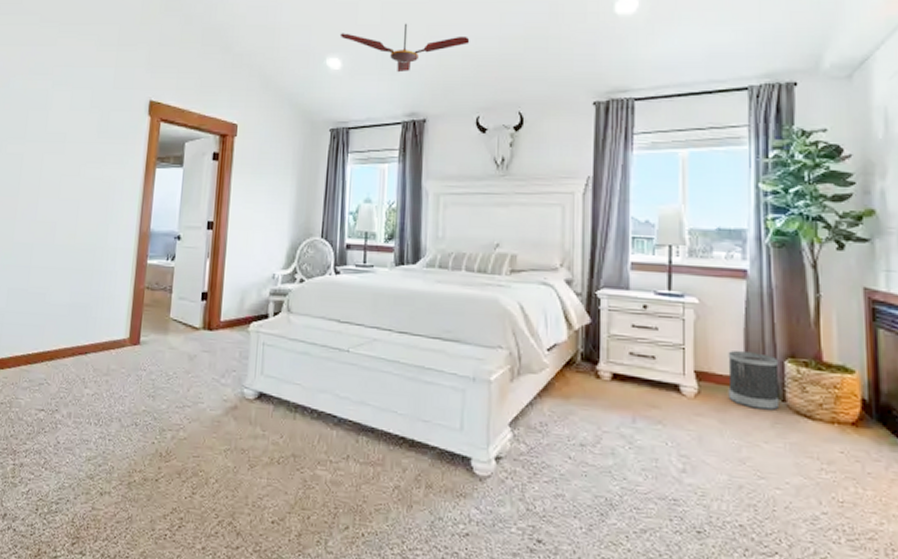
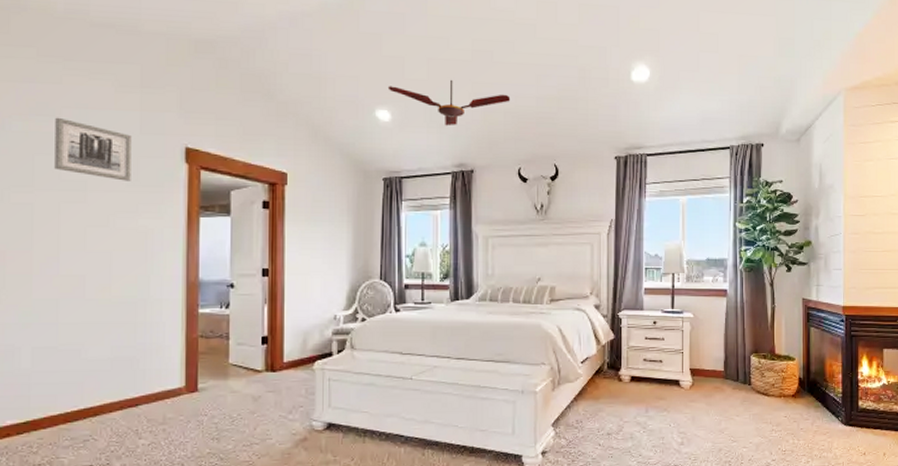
wall art: none [43,75,106,133] -> present [54,117,132,181]
wastebasket: present [728,351,780,410] -> none [713,351,747,392]

